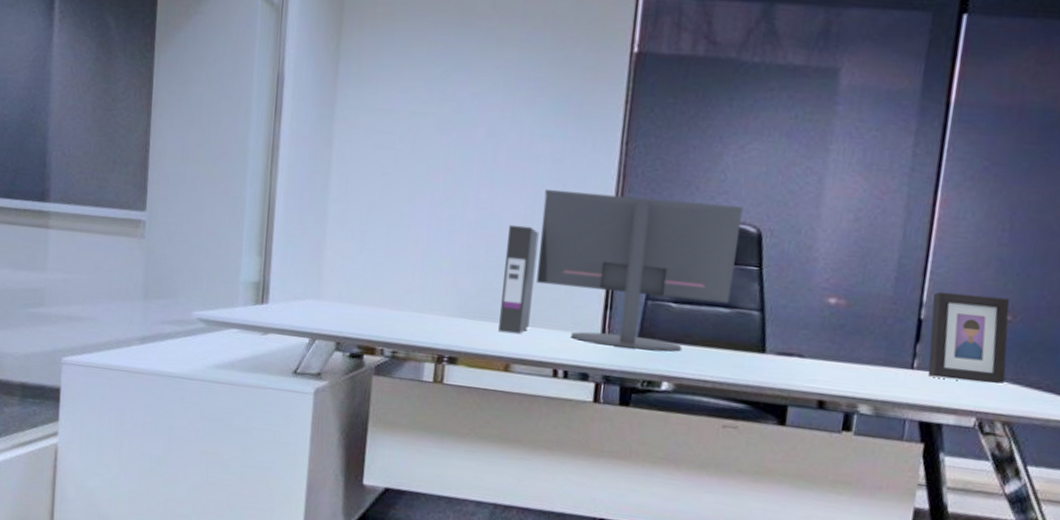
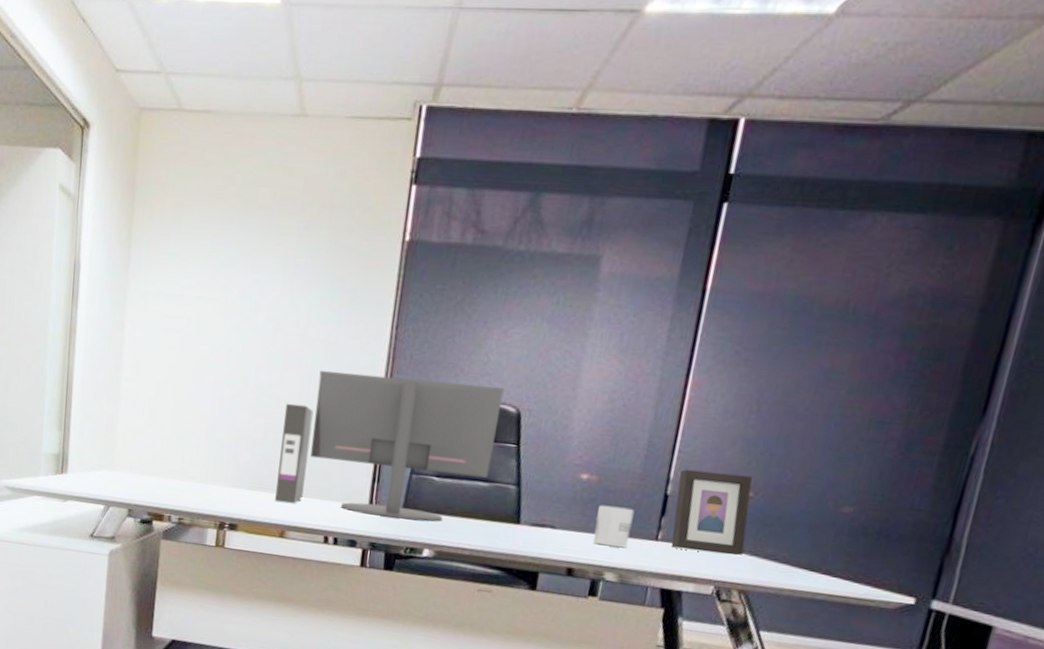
mug: none [844,331,887,378] -> present [592,505,635,548]

